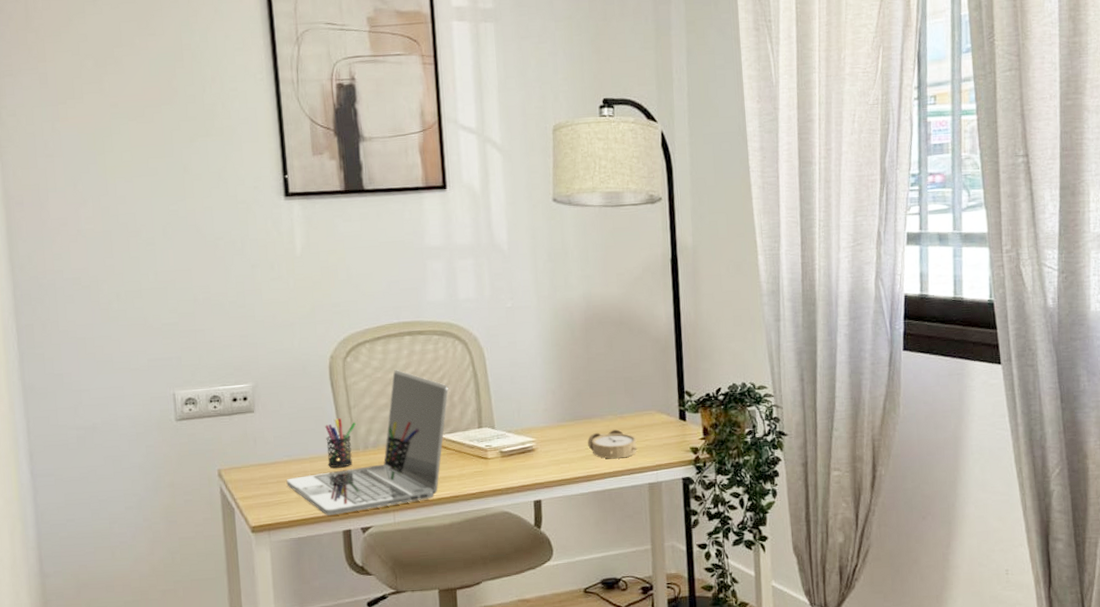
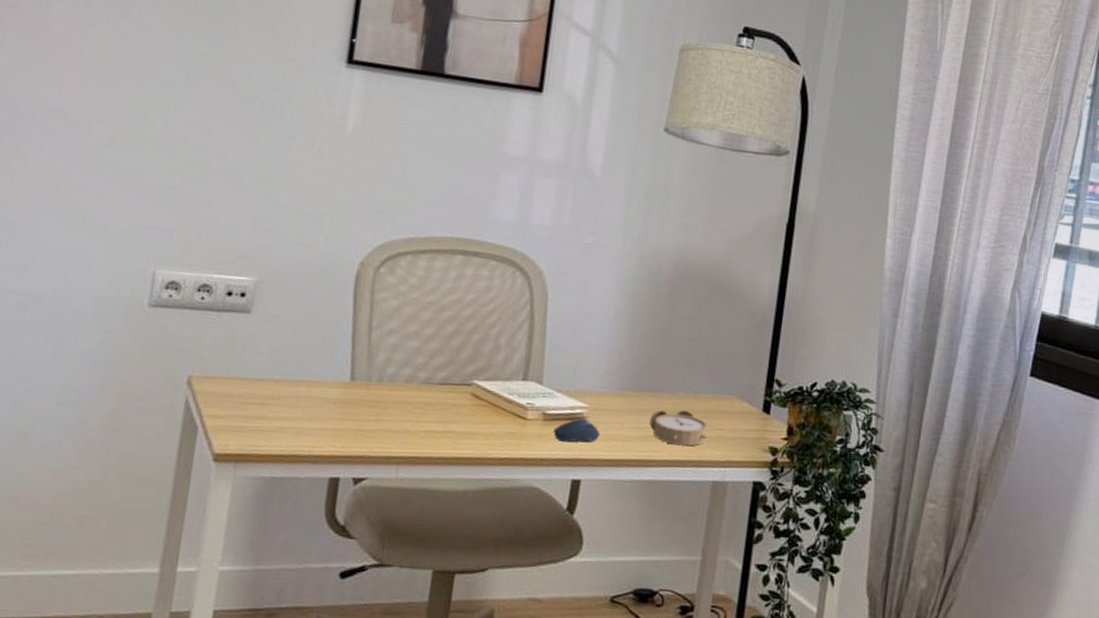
laptop: present [286,370,449,516] -> none [271,293,496,457]
pen holder: present [325,418,356,468] -> none [328,338,374,400]
computer mouse: none [511,450,550,472] -> present [553,418,601,443]

